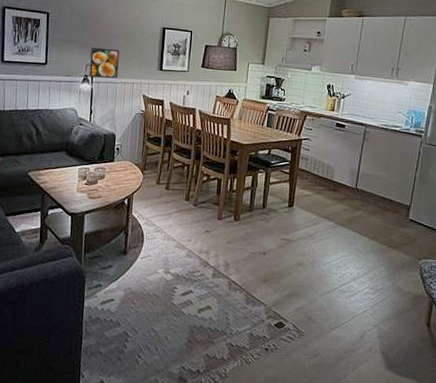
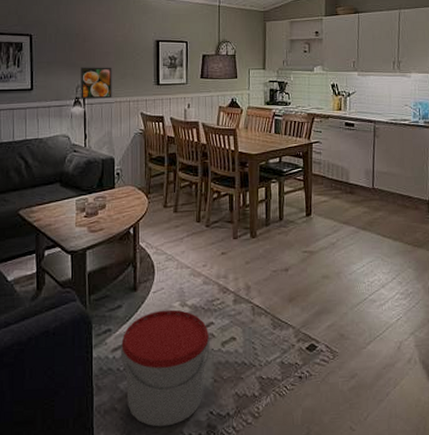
bucket: none [108,274,188,374] -> present [120,309,210,427]

